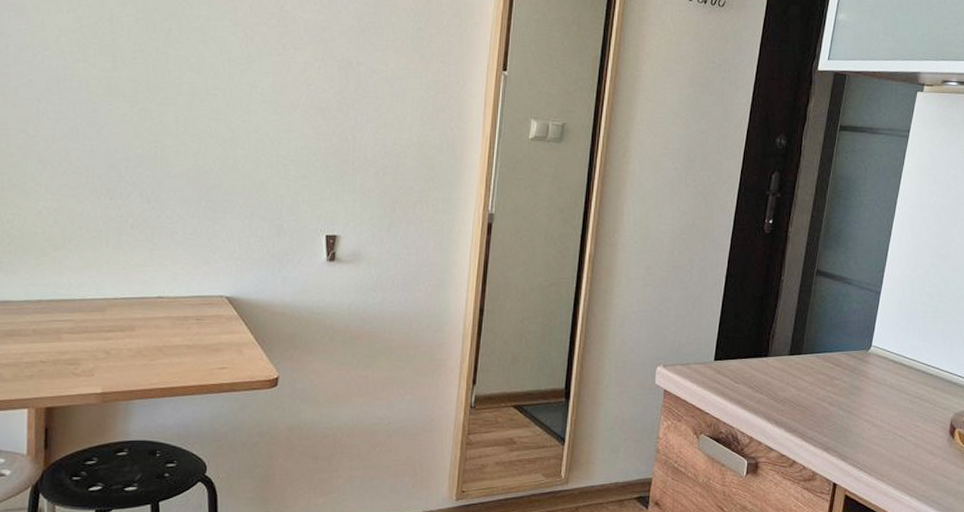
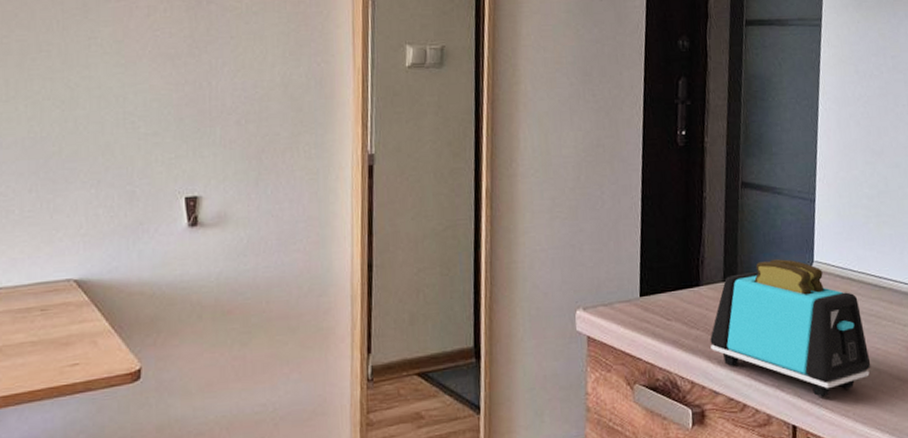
toaster: none [771,341,910,462] -> present [710,259,871,397]

